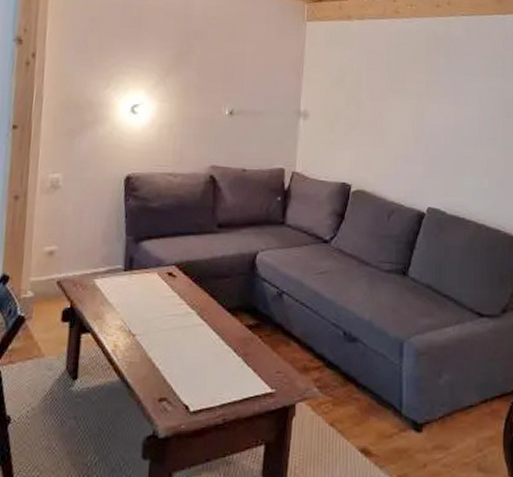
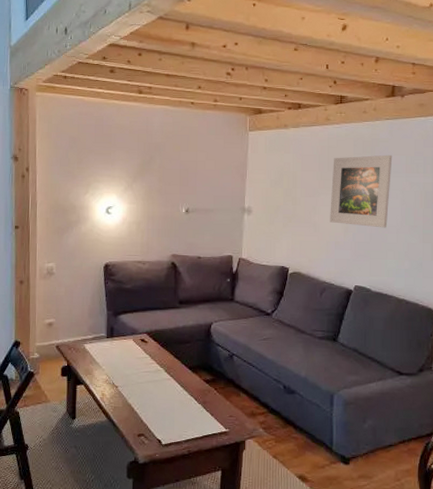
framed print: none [399,55,469,140] -> present [330,155,393,228]

